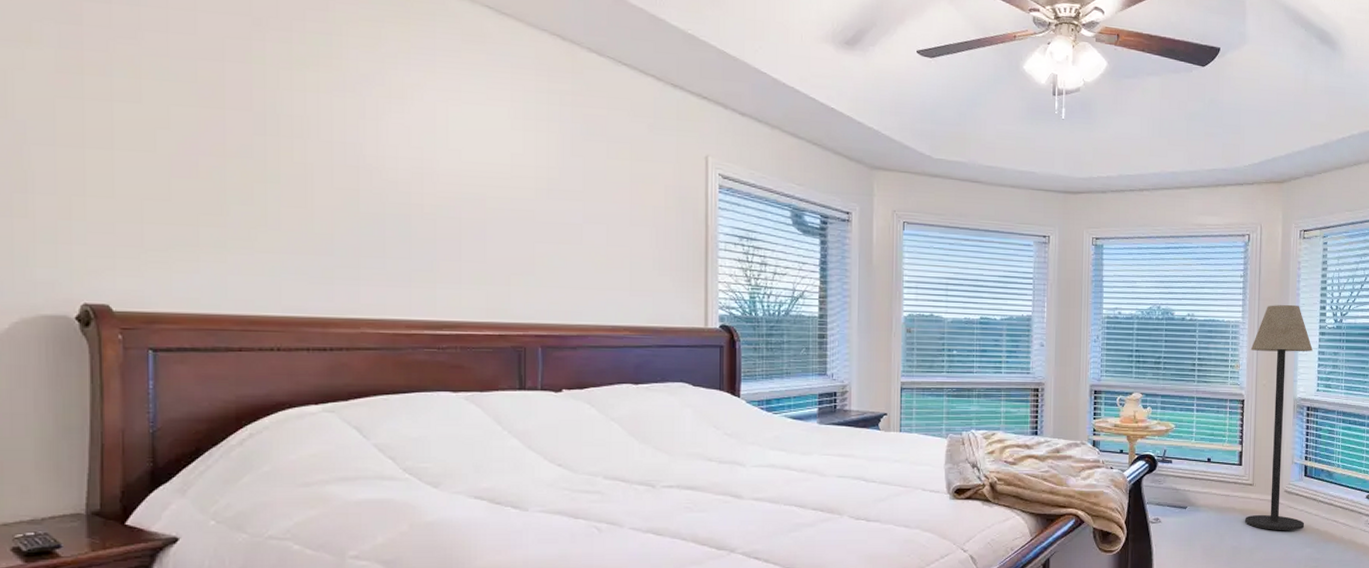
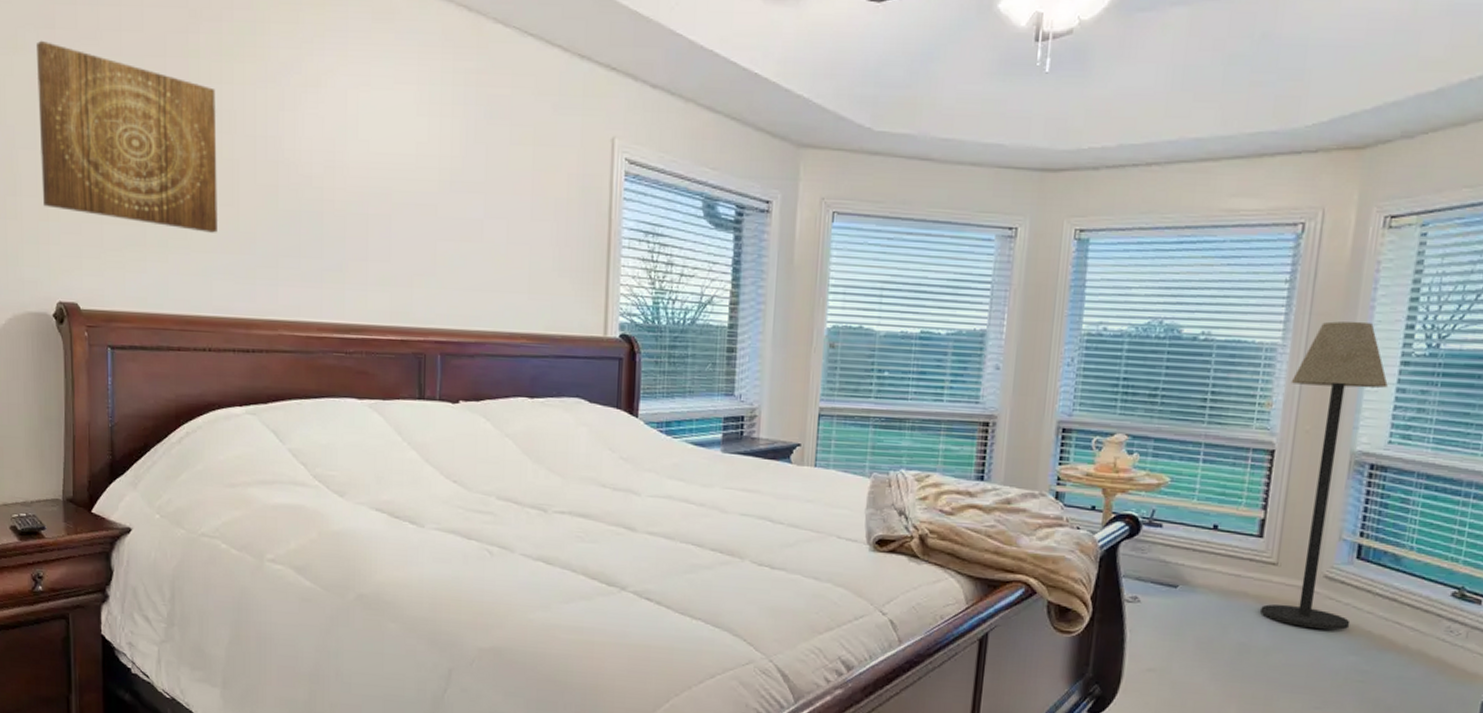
wall art: none [58,35,288,234] -> present [37,40,217,233]

